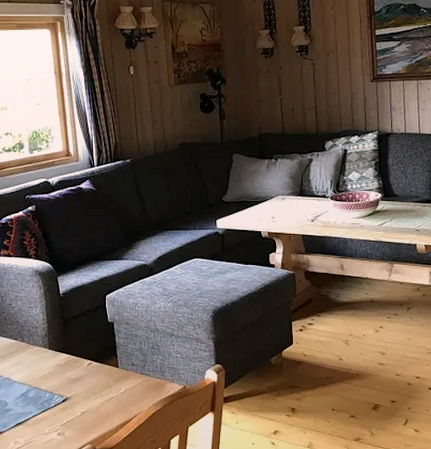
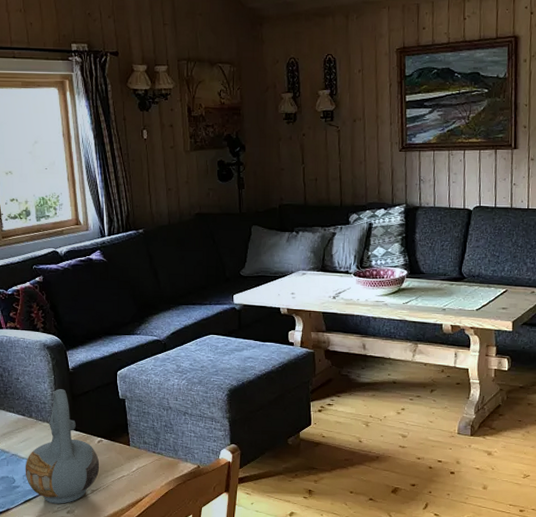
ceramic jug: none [17,313,89,426] -> present [25,389,100,504]

